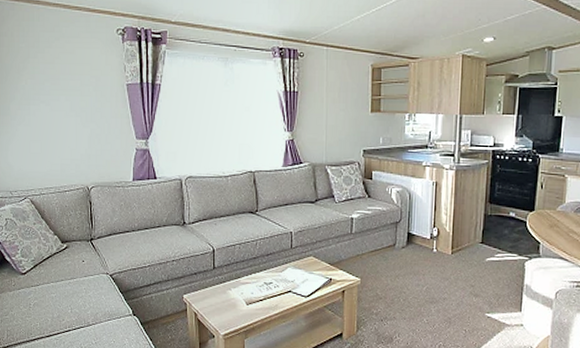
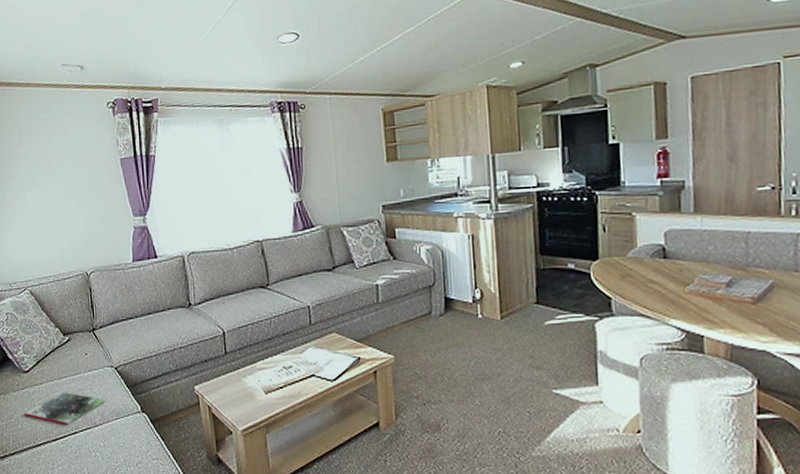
magazine: none [20,293,99,323] -> present [24,391,105,425]

